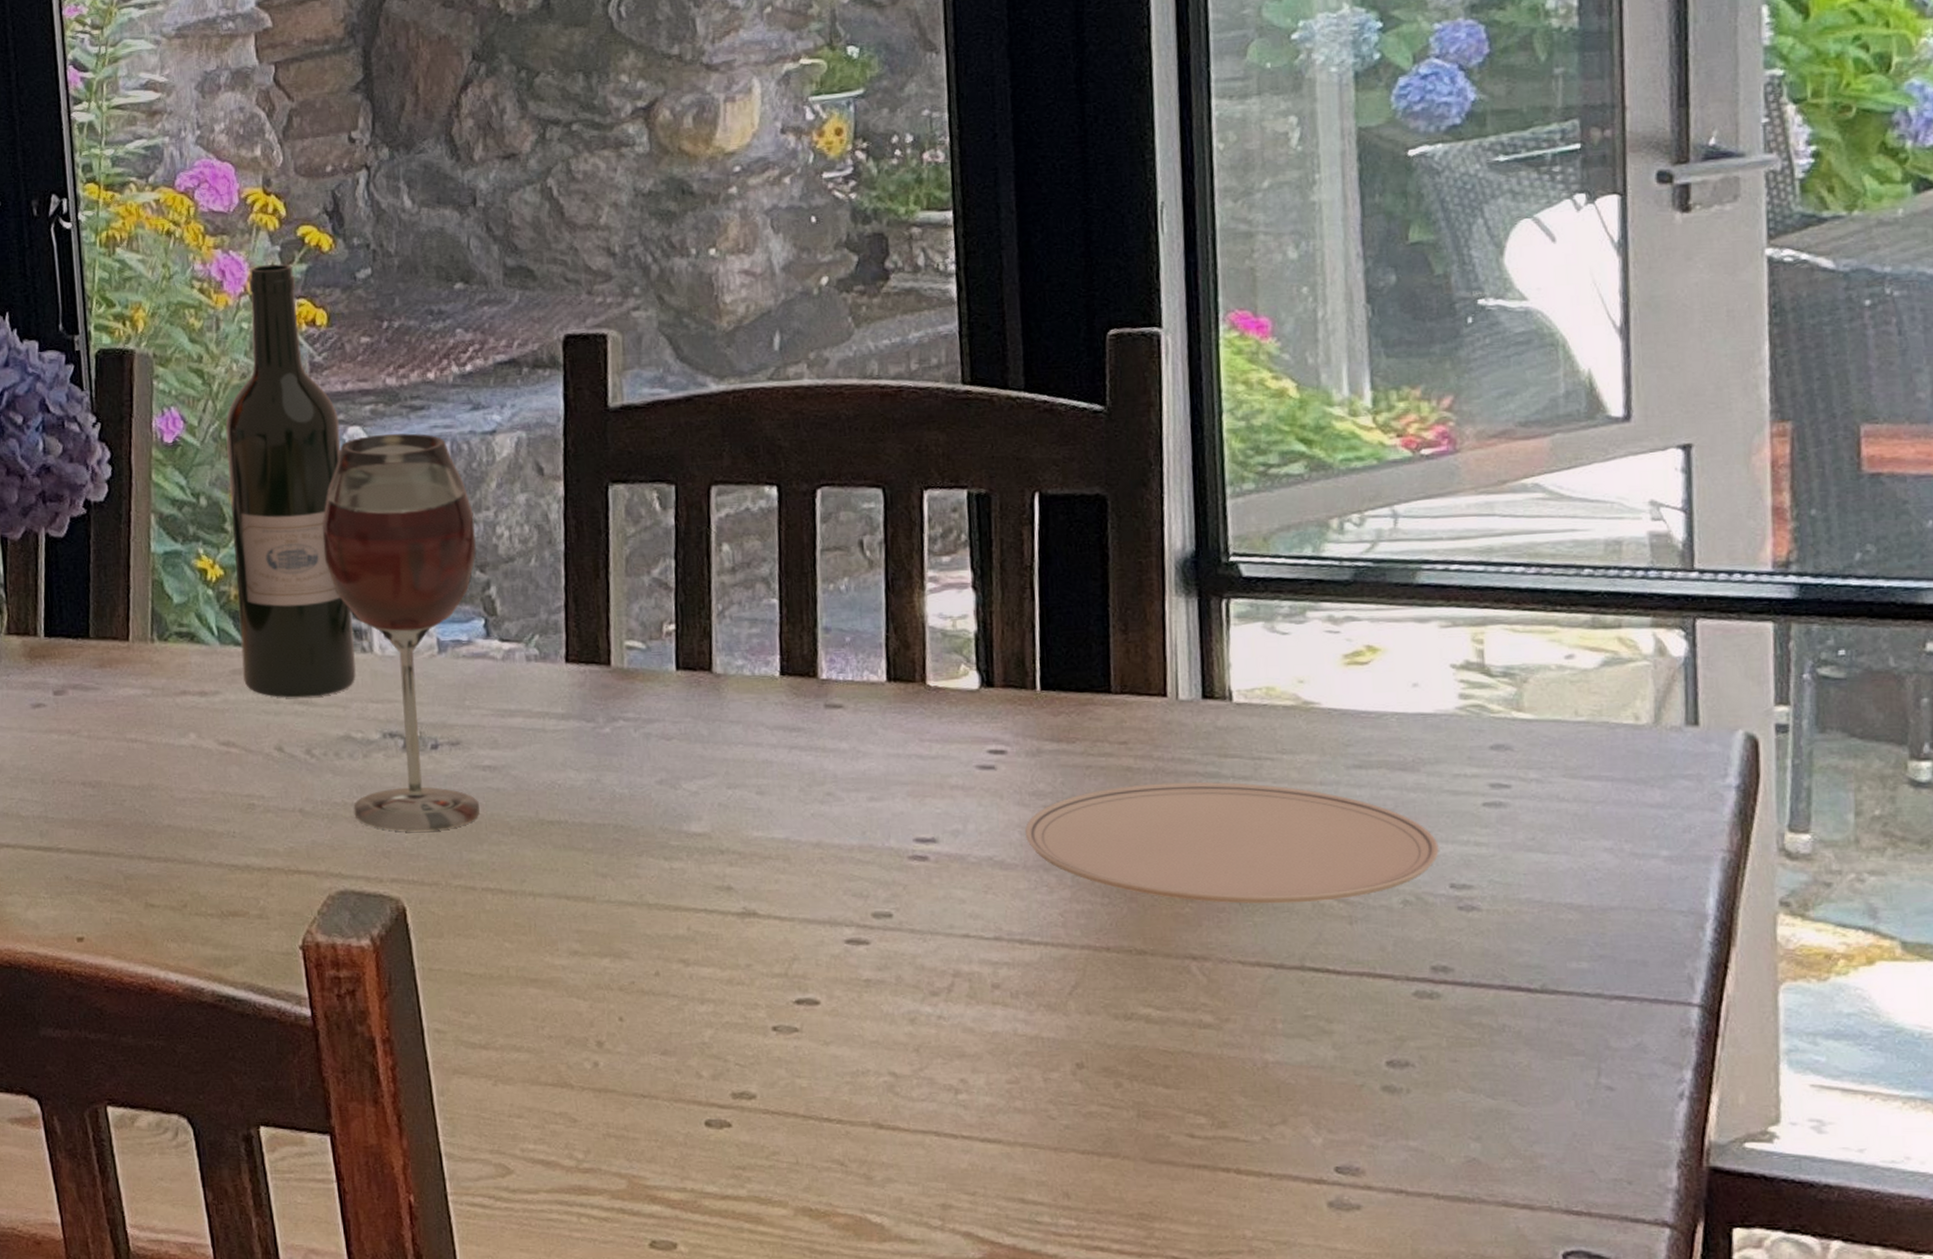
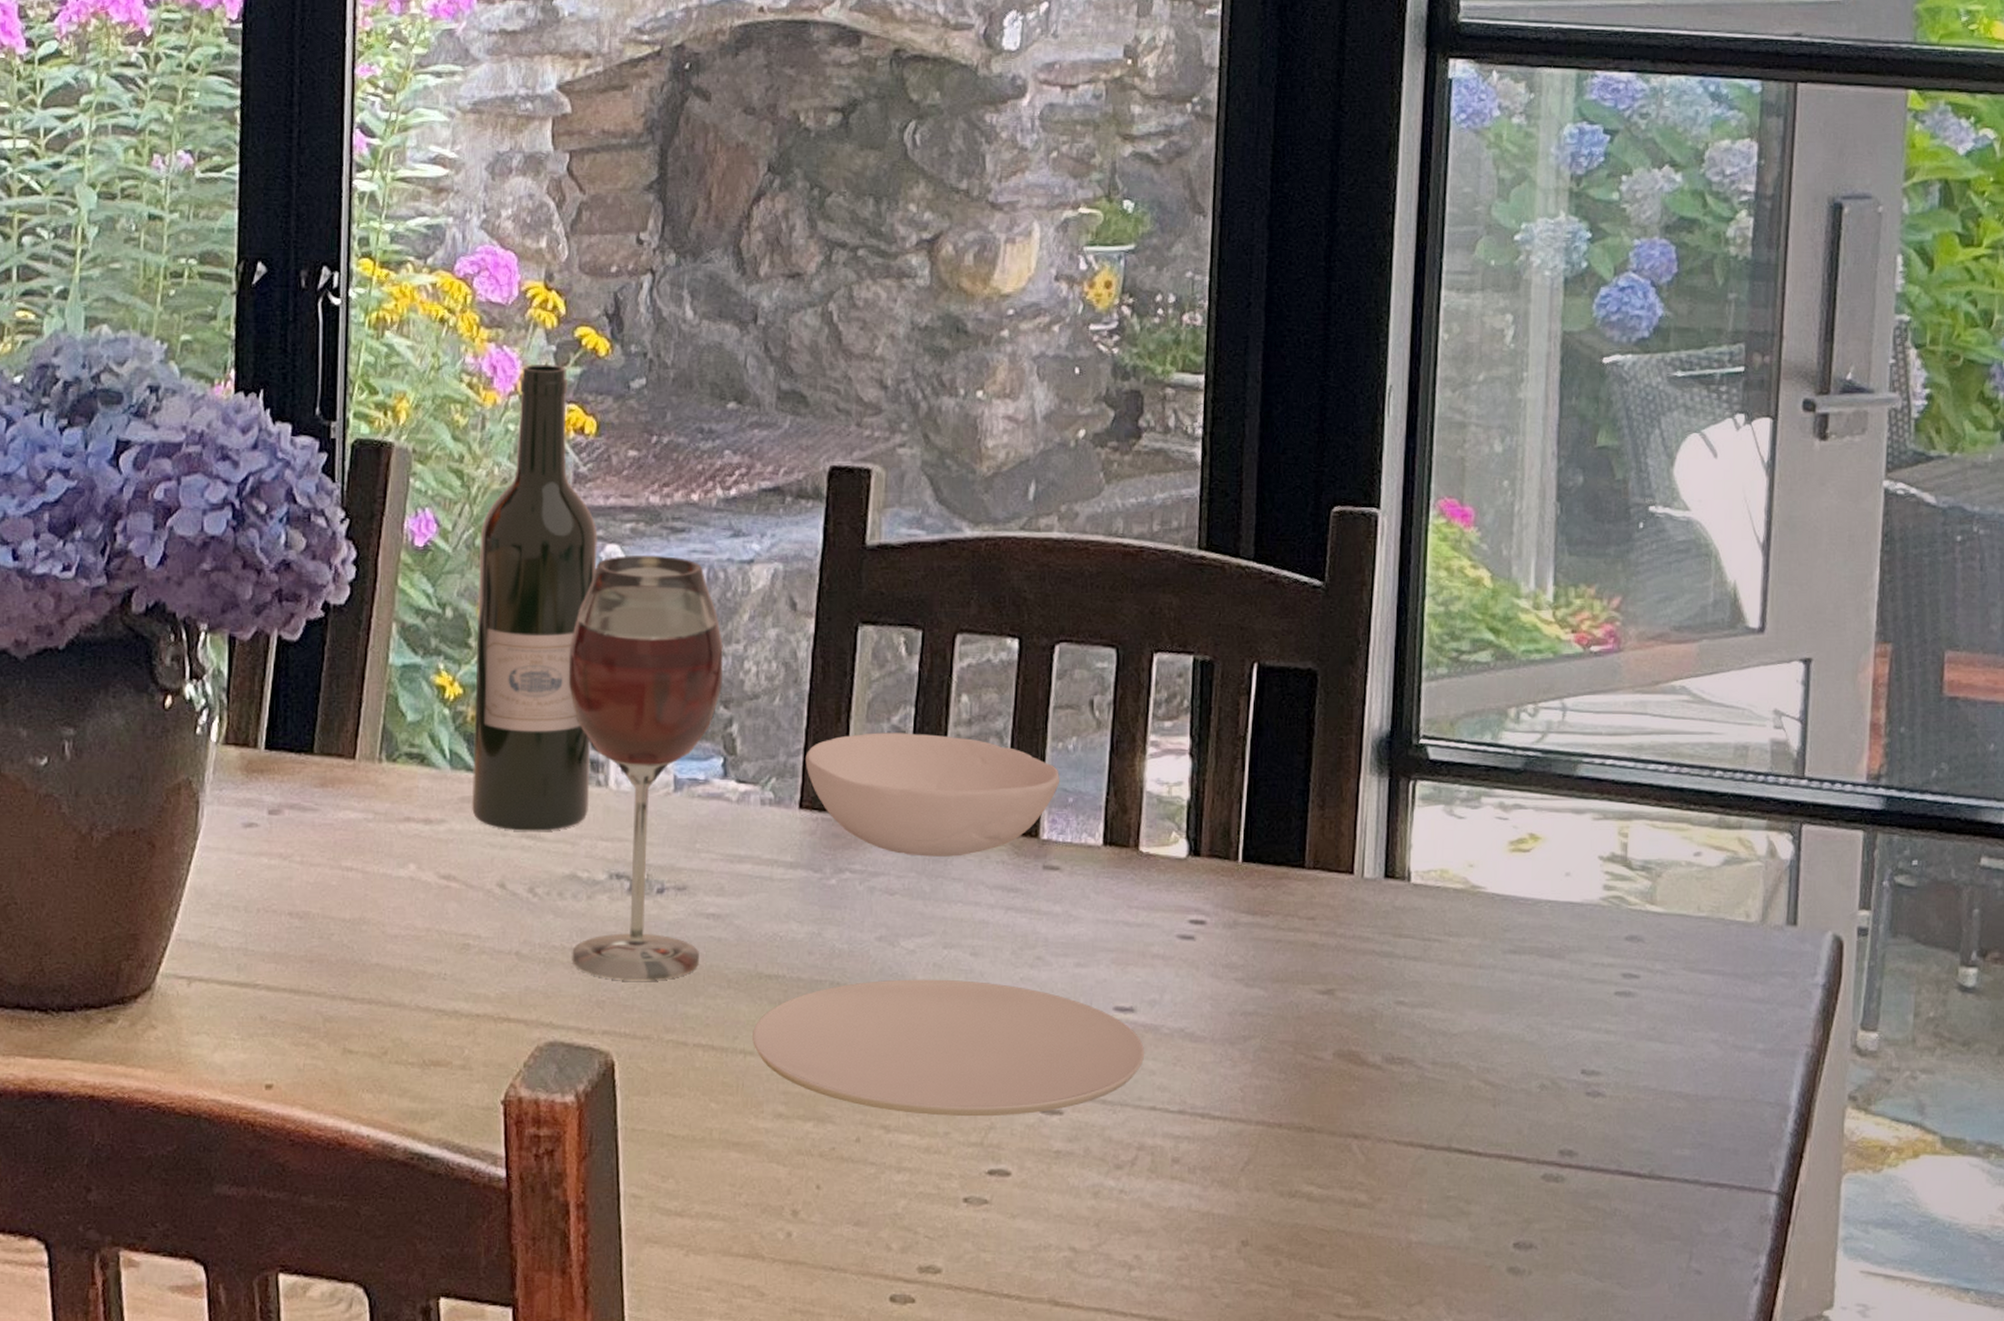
plate: none [540,818,952,949] -> present [752,979,1144,1117]
bowl: none [567,584,835,702] -> present [805,733,1061,857]
plate: present [1025,782,1439,904] -> none [1216,960,1575,1085]

